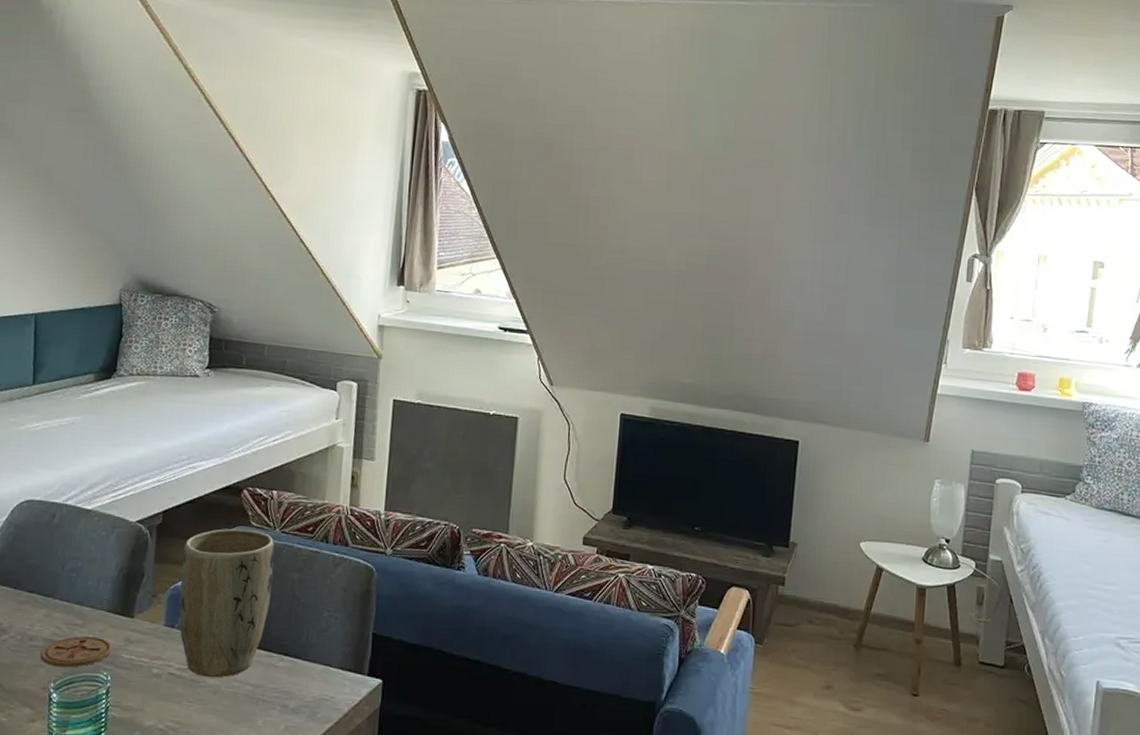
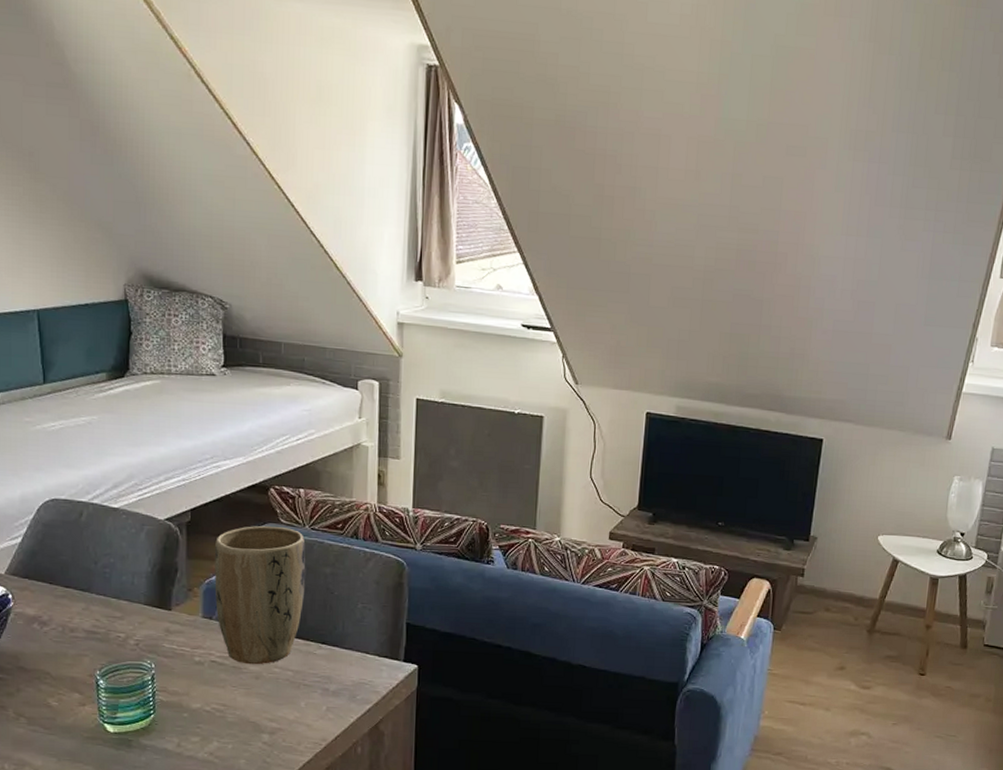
coaster: present [40,635,112,668] -> none [83,627,153,657]

